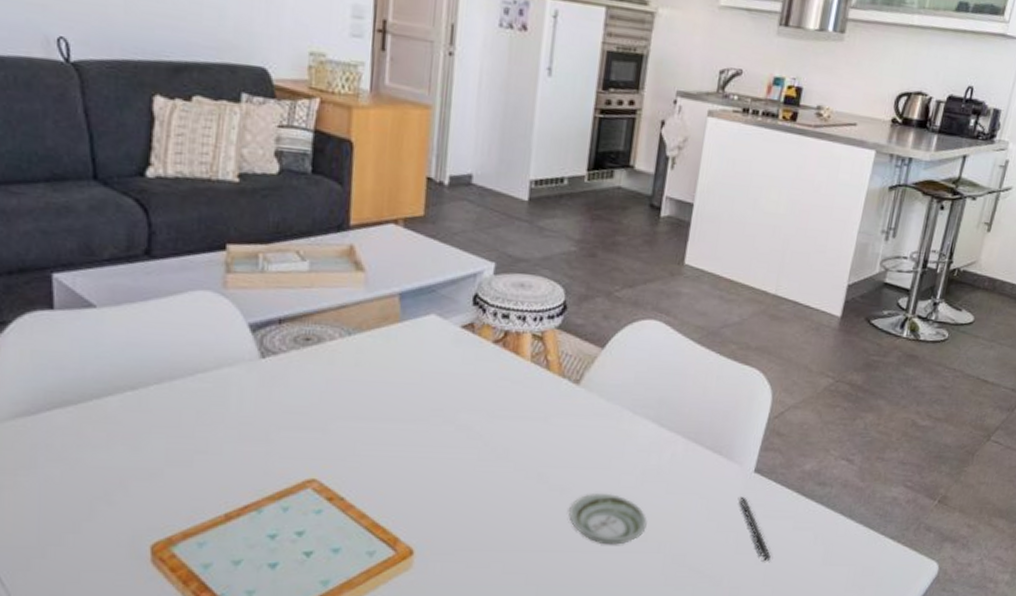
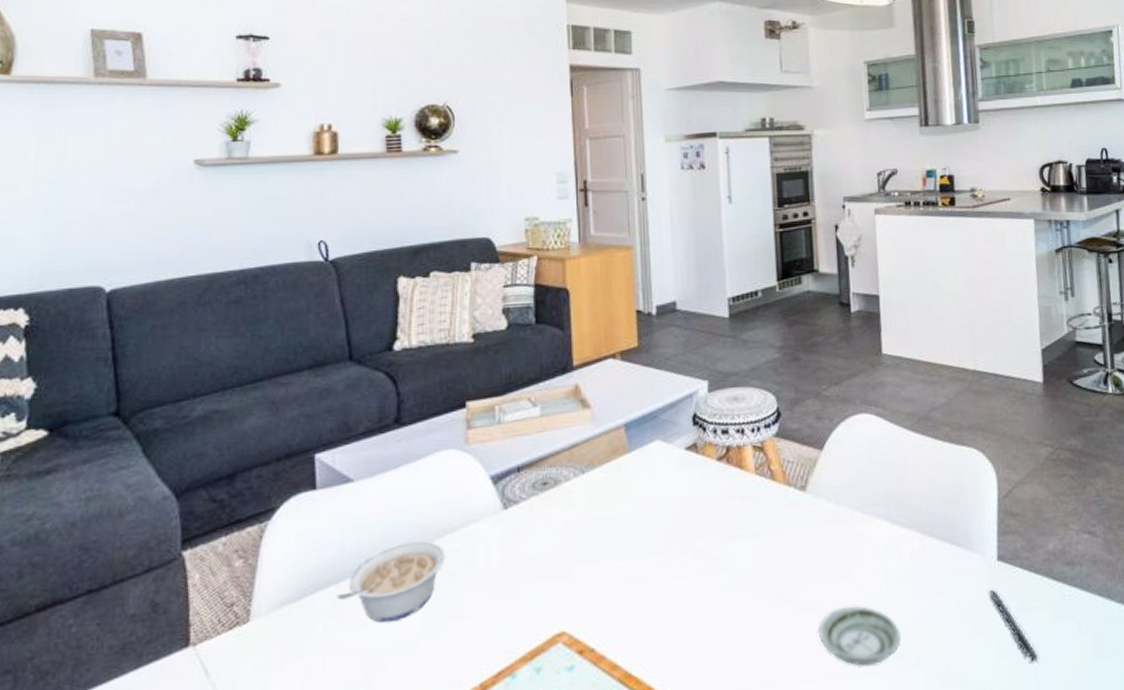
legume: none [75,375,196,448] -> present [336,541,446,623]

